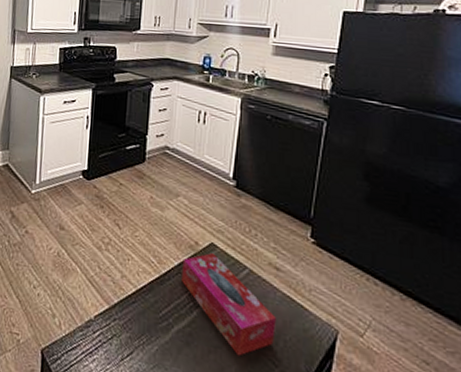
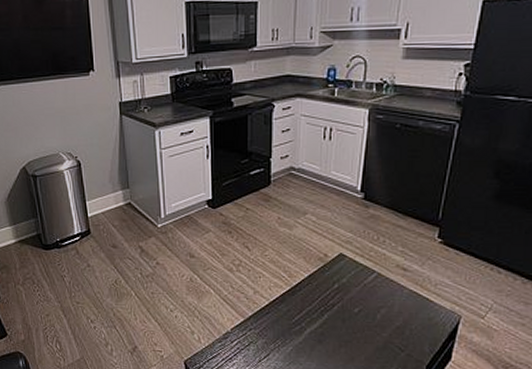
tissue box: present [182,253,276,356] -> none [312,263,403,347]

